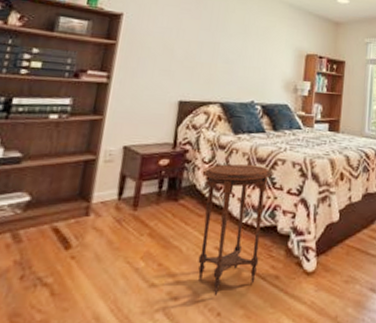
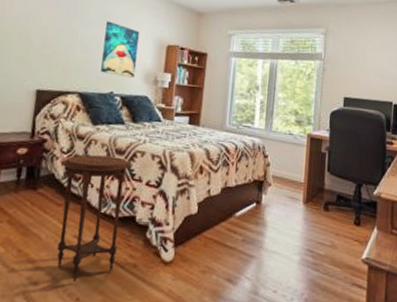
wall art: none [242,32,280,87] -> present [101,21,140,78]

